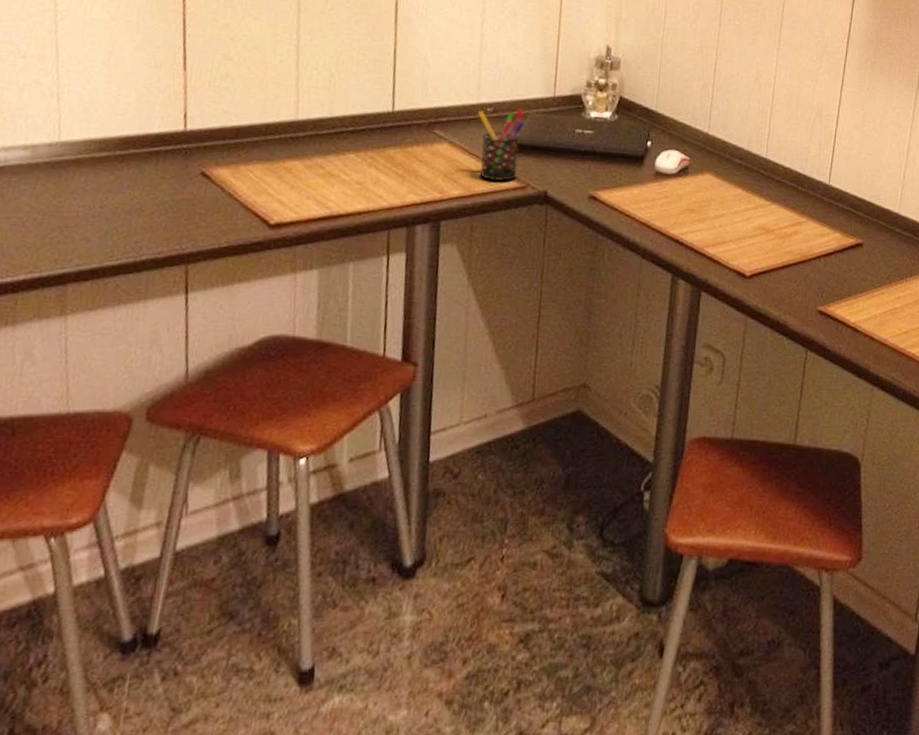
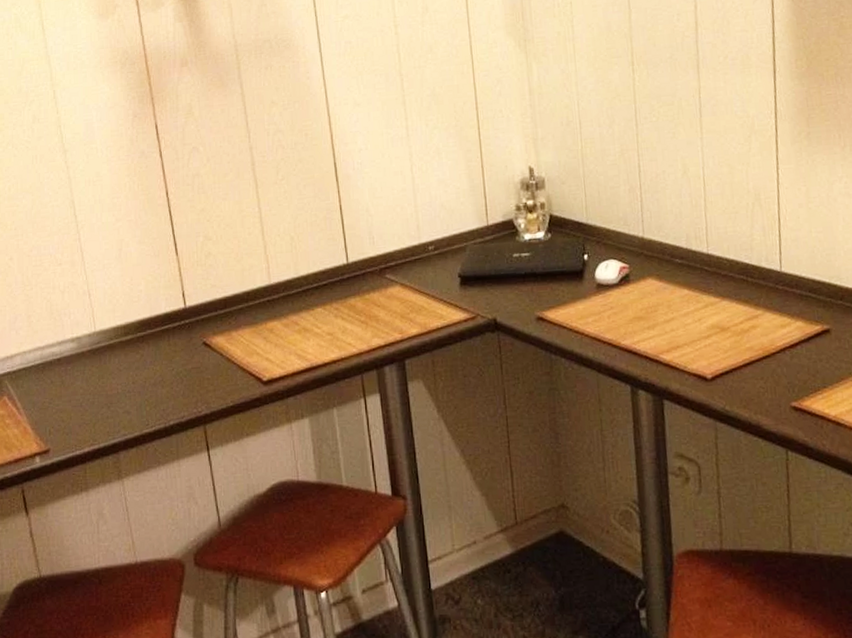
pen holder: present [478,109,525,181] -> none [421,243,466,315]

